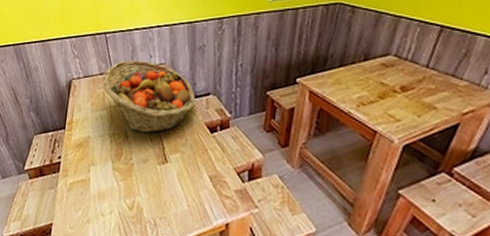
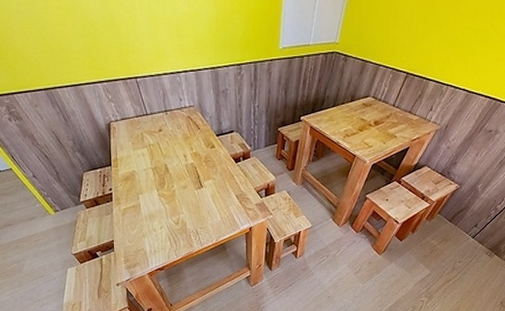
fruit basket: present [102,60,195,133] -> none [139,103,221,165]

